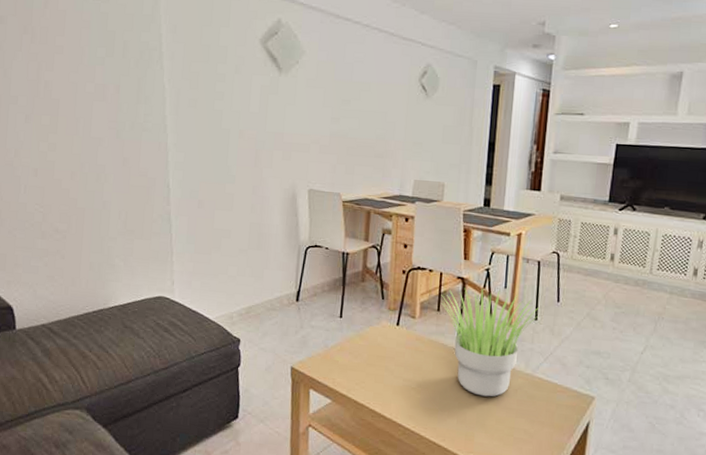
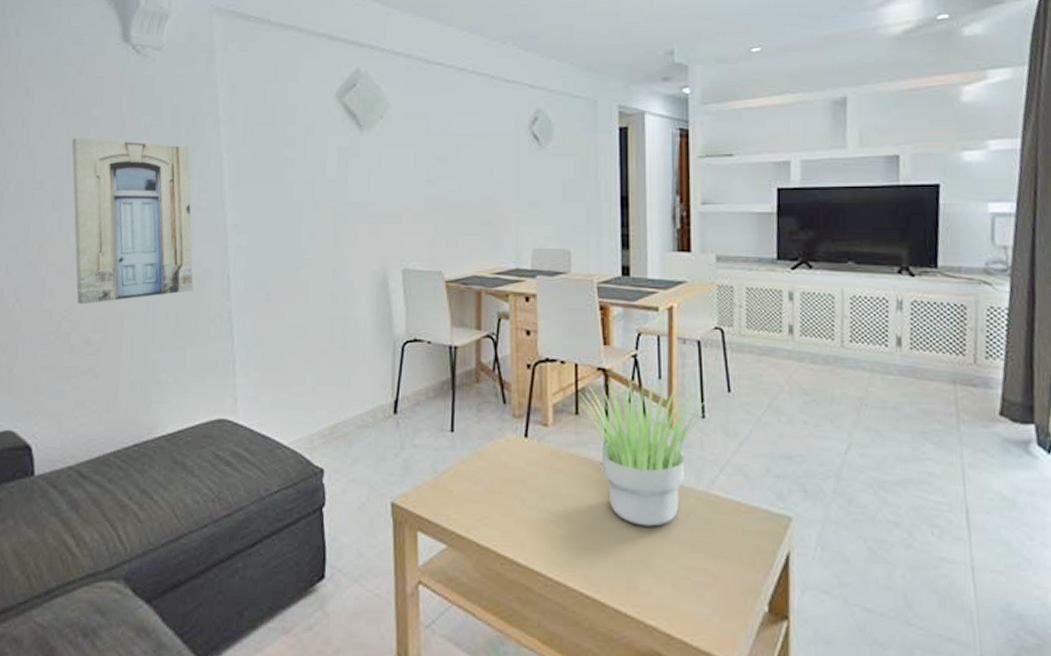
wall art: none [39,62,140,201] -> present [71,138,193,305]

